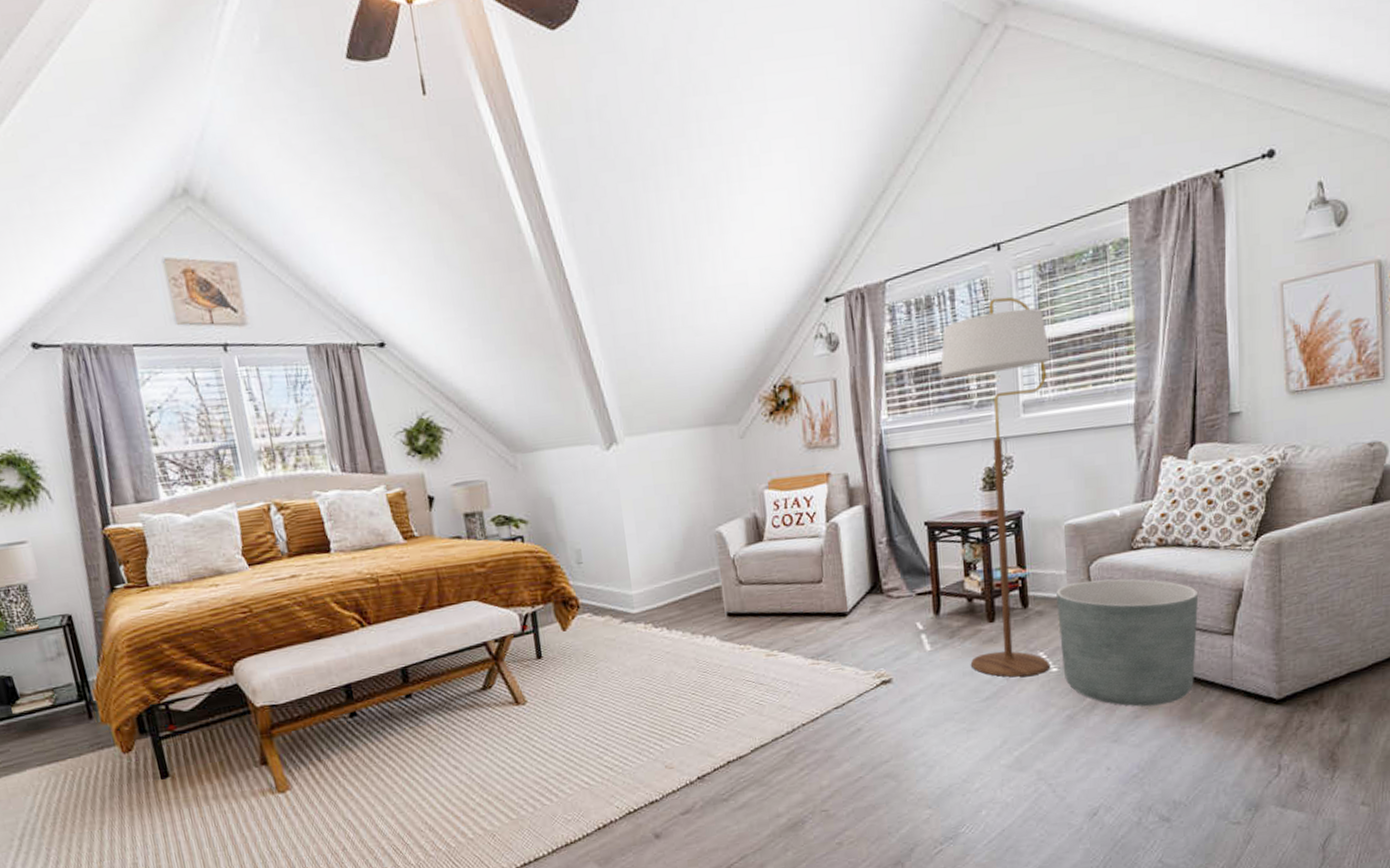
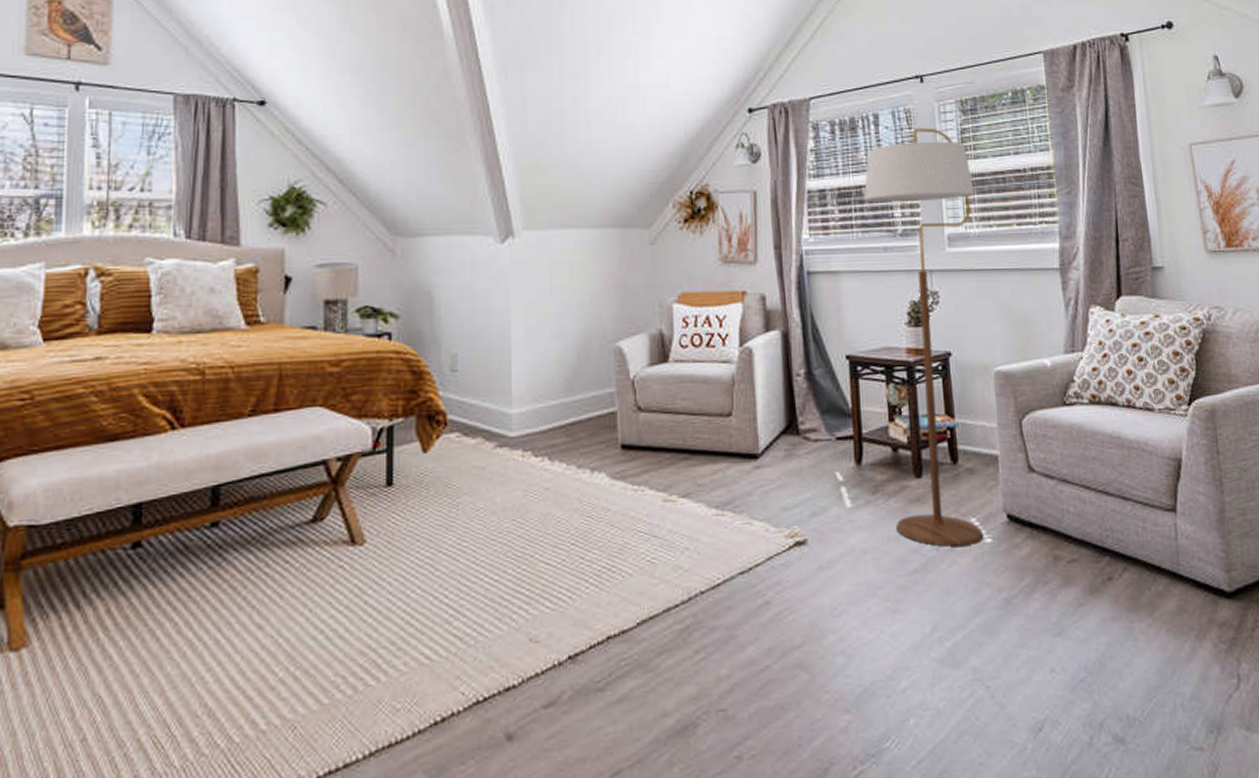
planter: present [1056,578,1199,707] -> none [988,436,1139,593]

